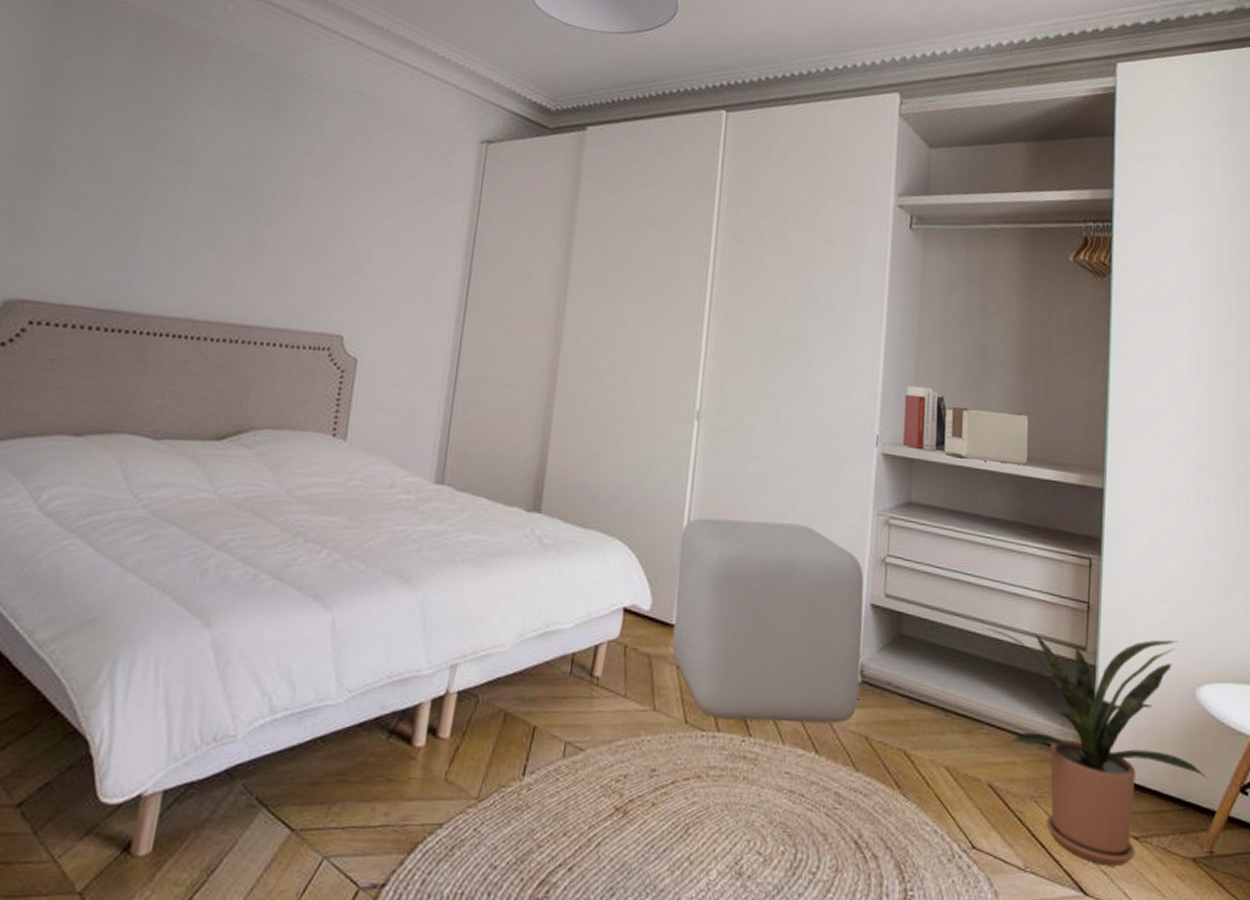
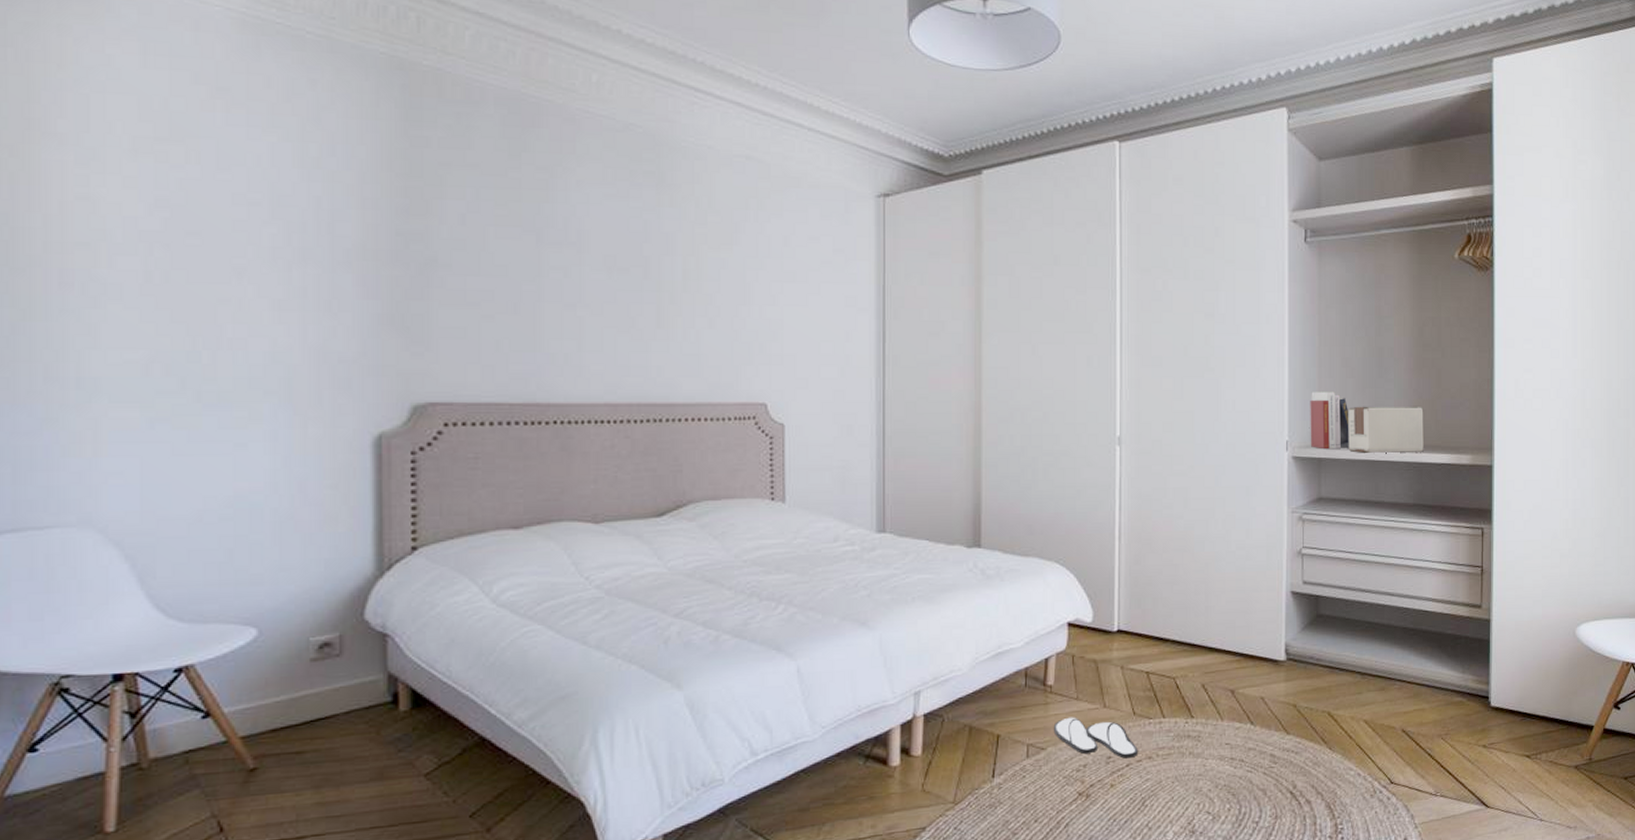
slippers: none [595,716,686,774] -> present [1053,717,1138,759]
pouf: present [672,518,864,724] -> none [1113,529,1285,707]
house plant: present [986,628,1207,866] -> none [1394,590,1586,782]

